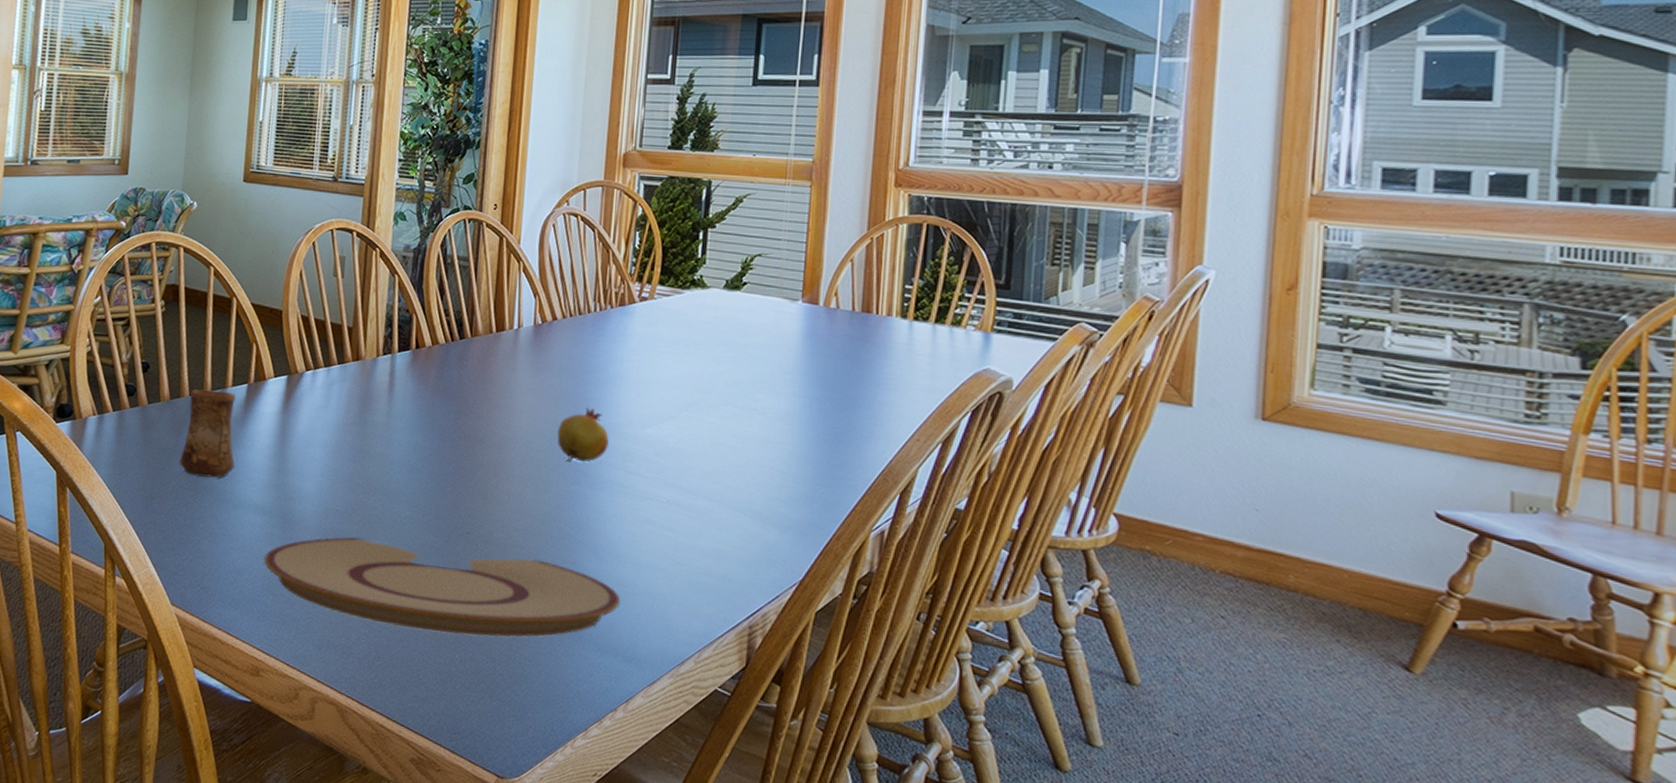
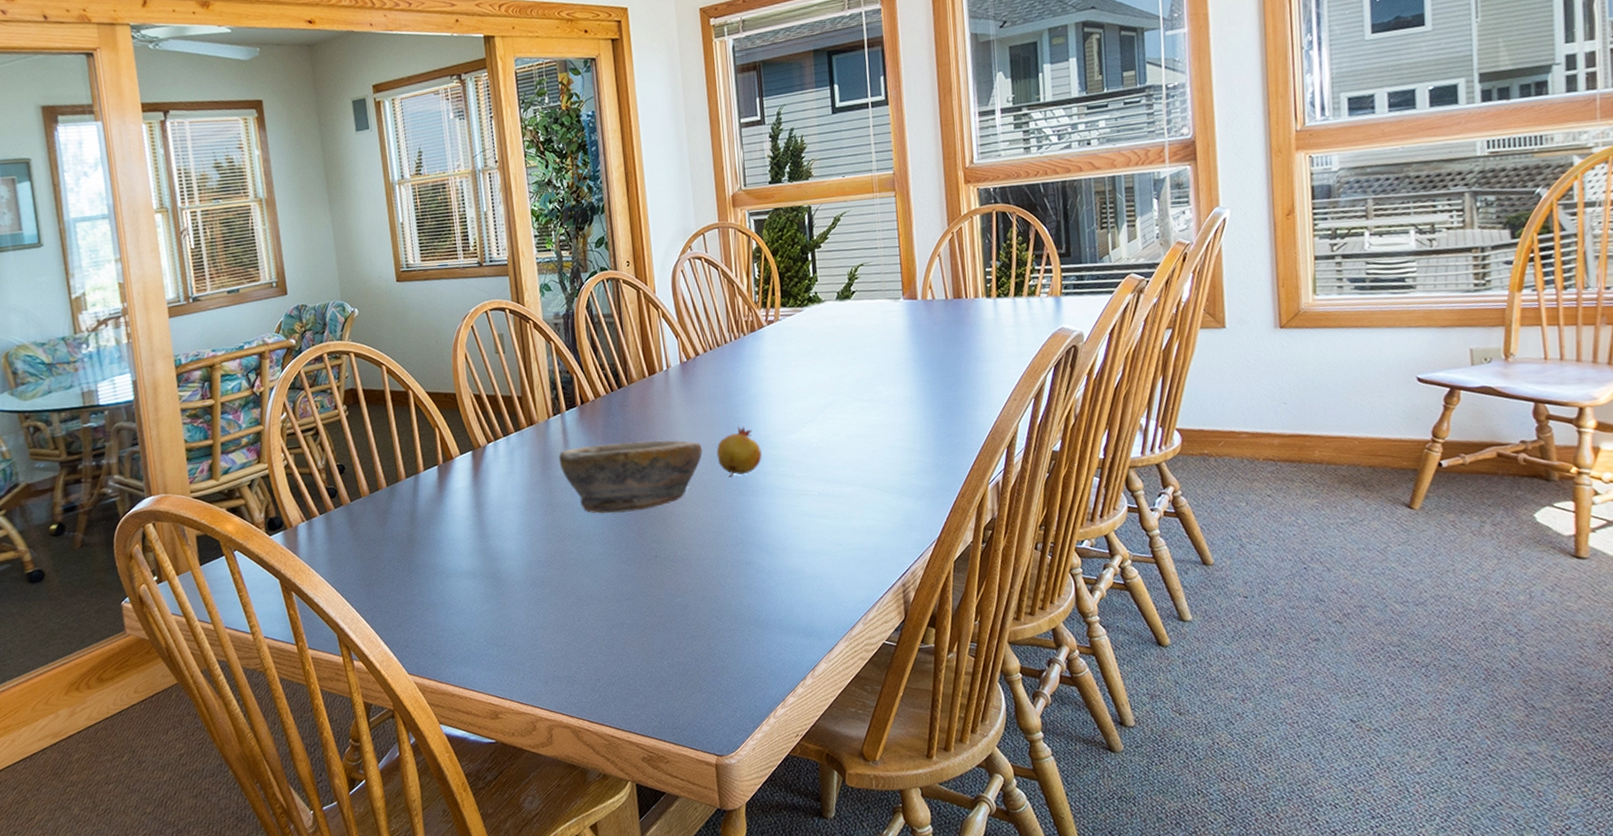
cup: present [179,389,237,478] -> none [387,476,440,558]
plate: present [263,537,621,638] -> none [482,566,794,650]
bowl: none [379,393,542,478] -> present [558,439,702,514]

